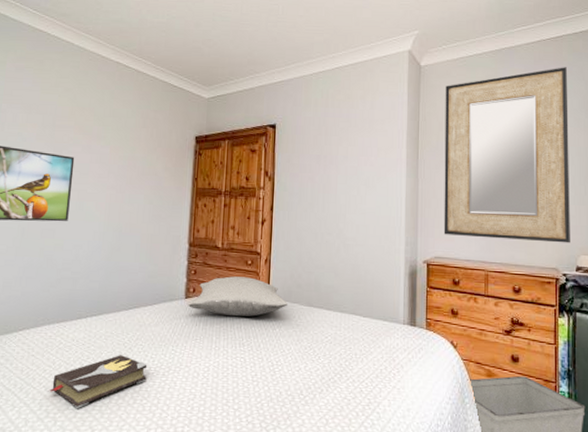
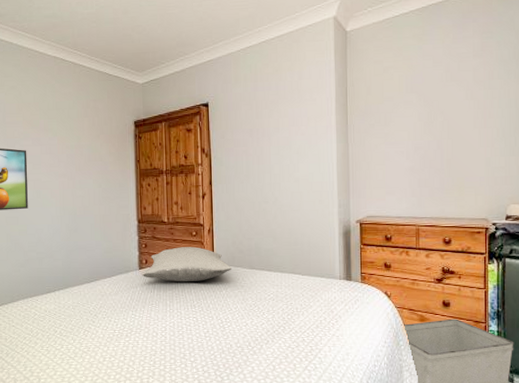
hardback book: present [47,355,148,409] -> none [29,321,112,368]
home mirror: present [443,67,570,243] -> none [372,18,500,195]

